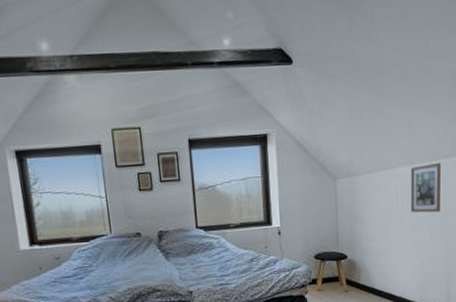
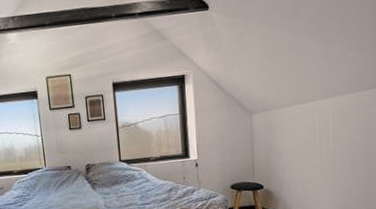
picture frame: present [410,162,441,213] -> none [328,94,361,144]

